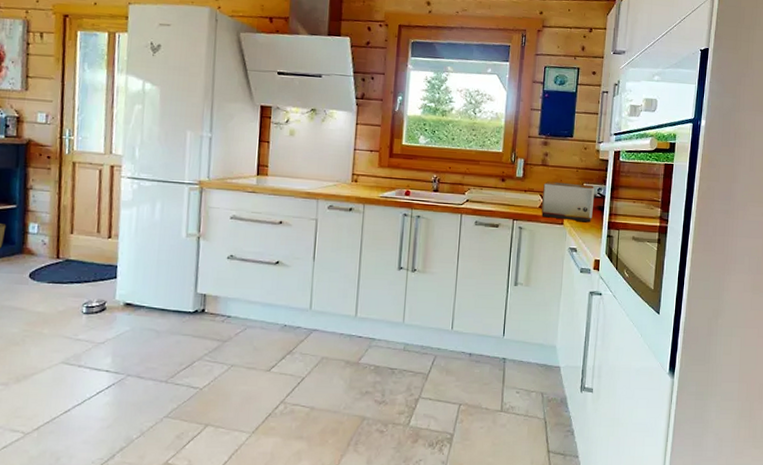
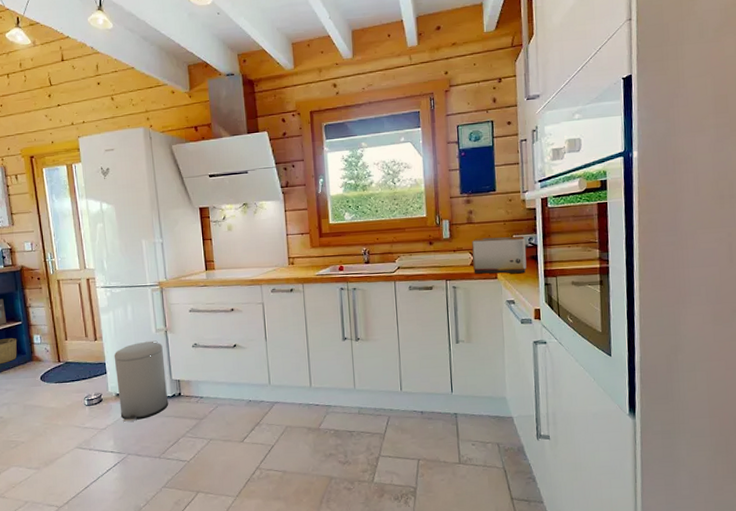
pedal bin: none [126,246,192,337] -> present [114,340,169,422]

